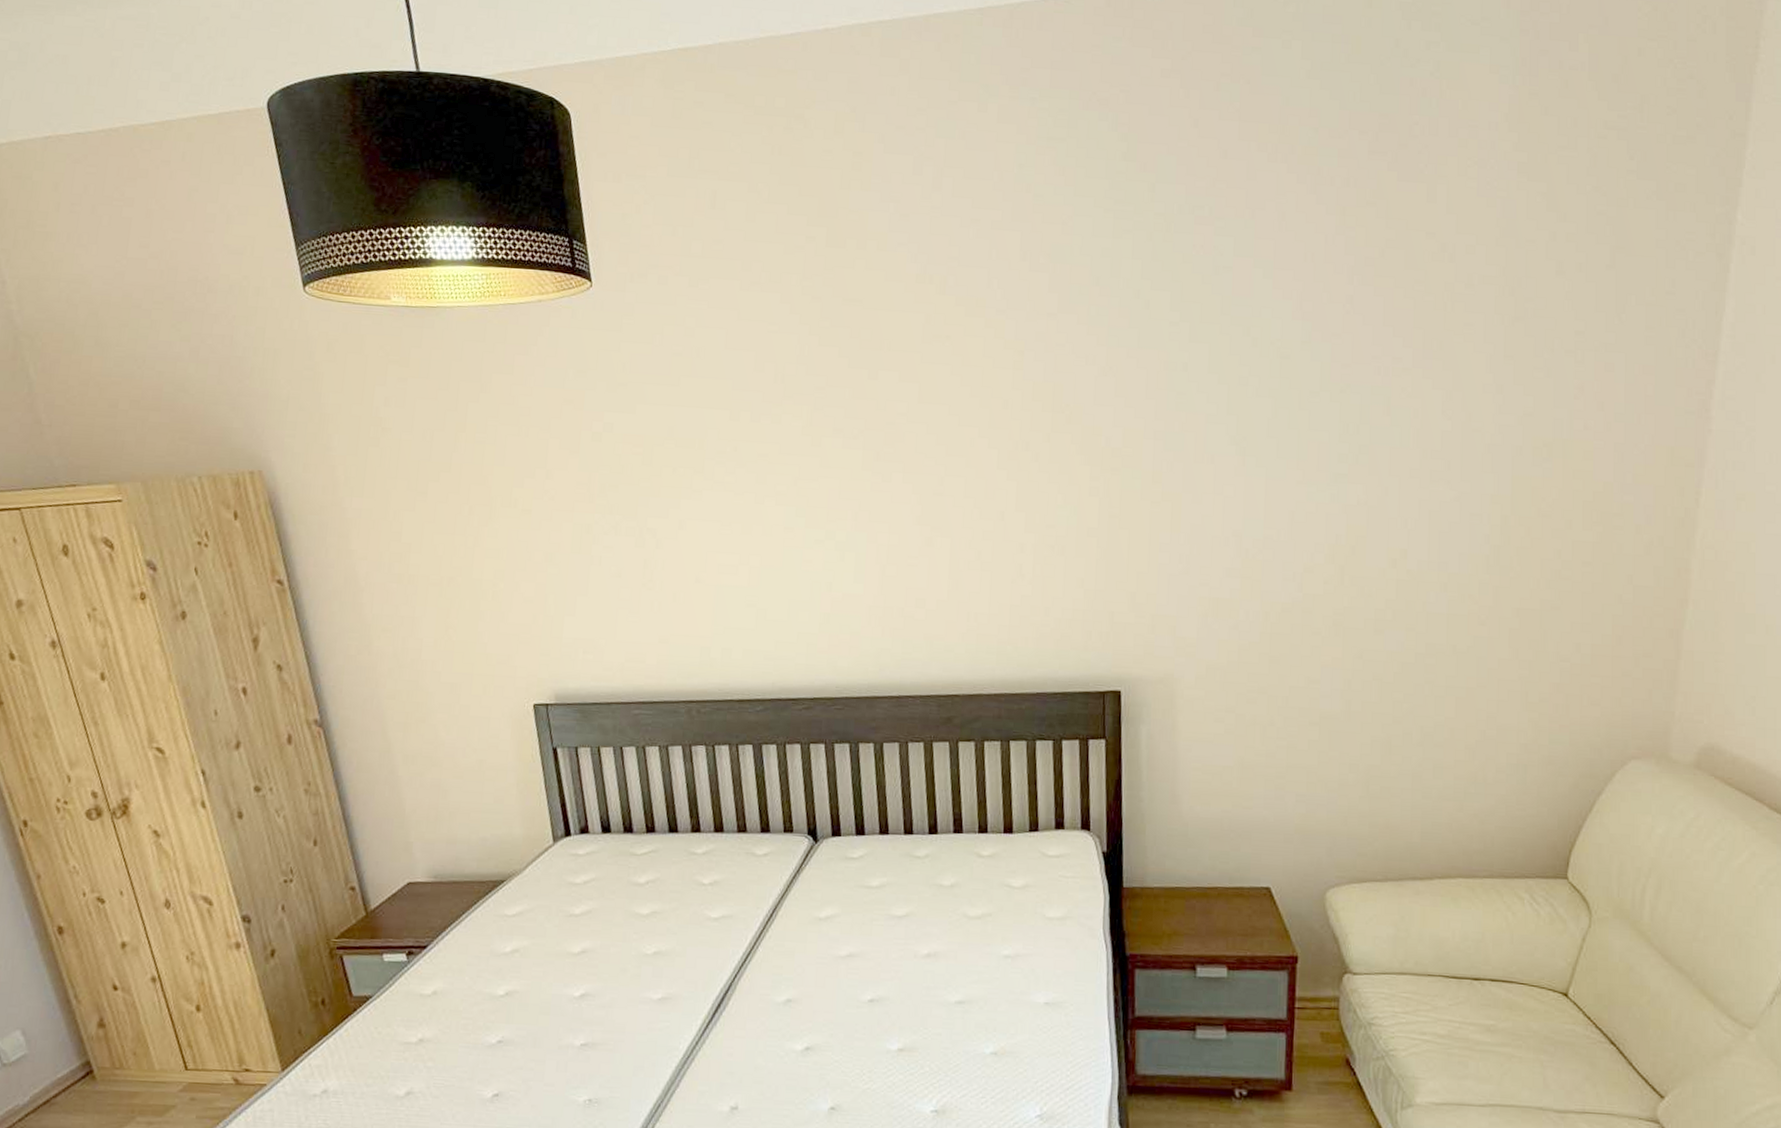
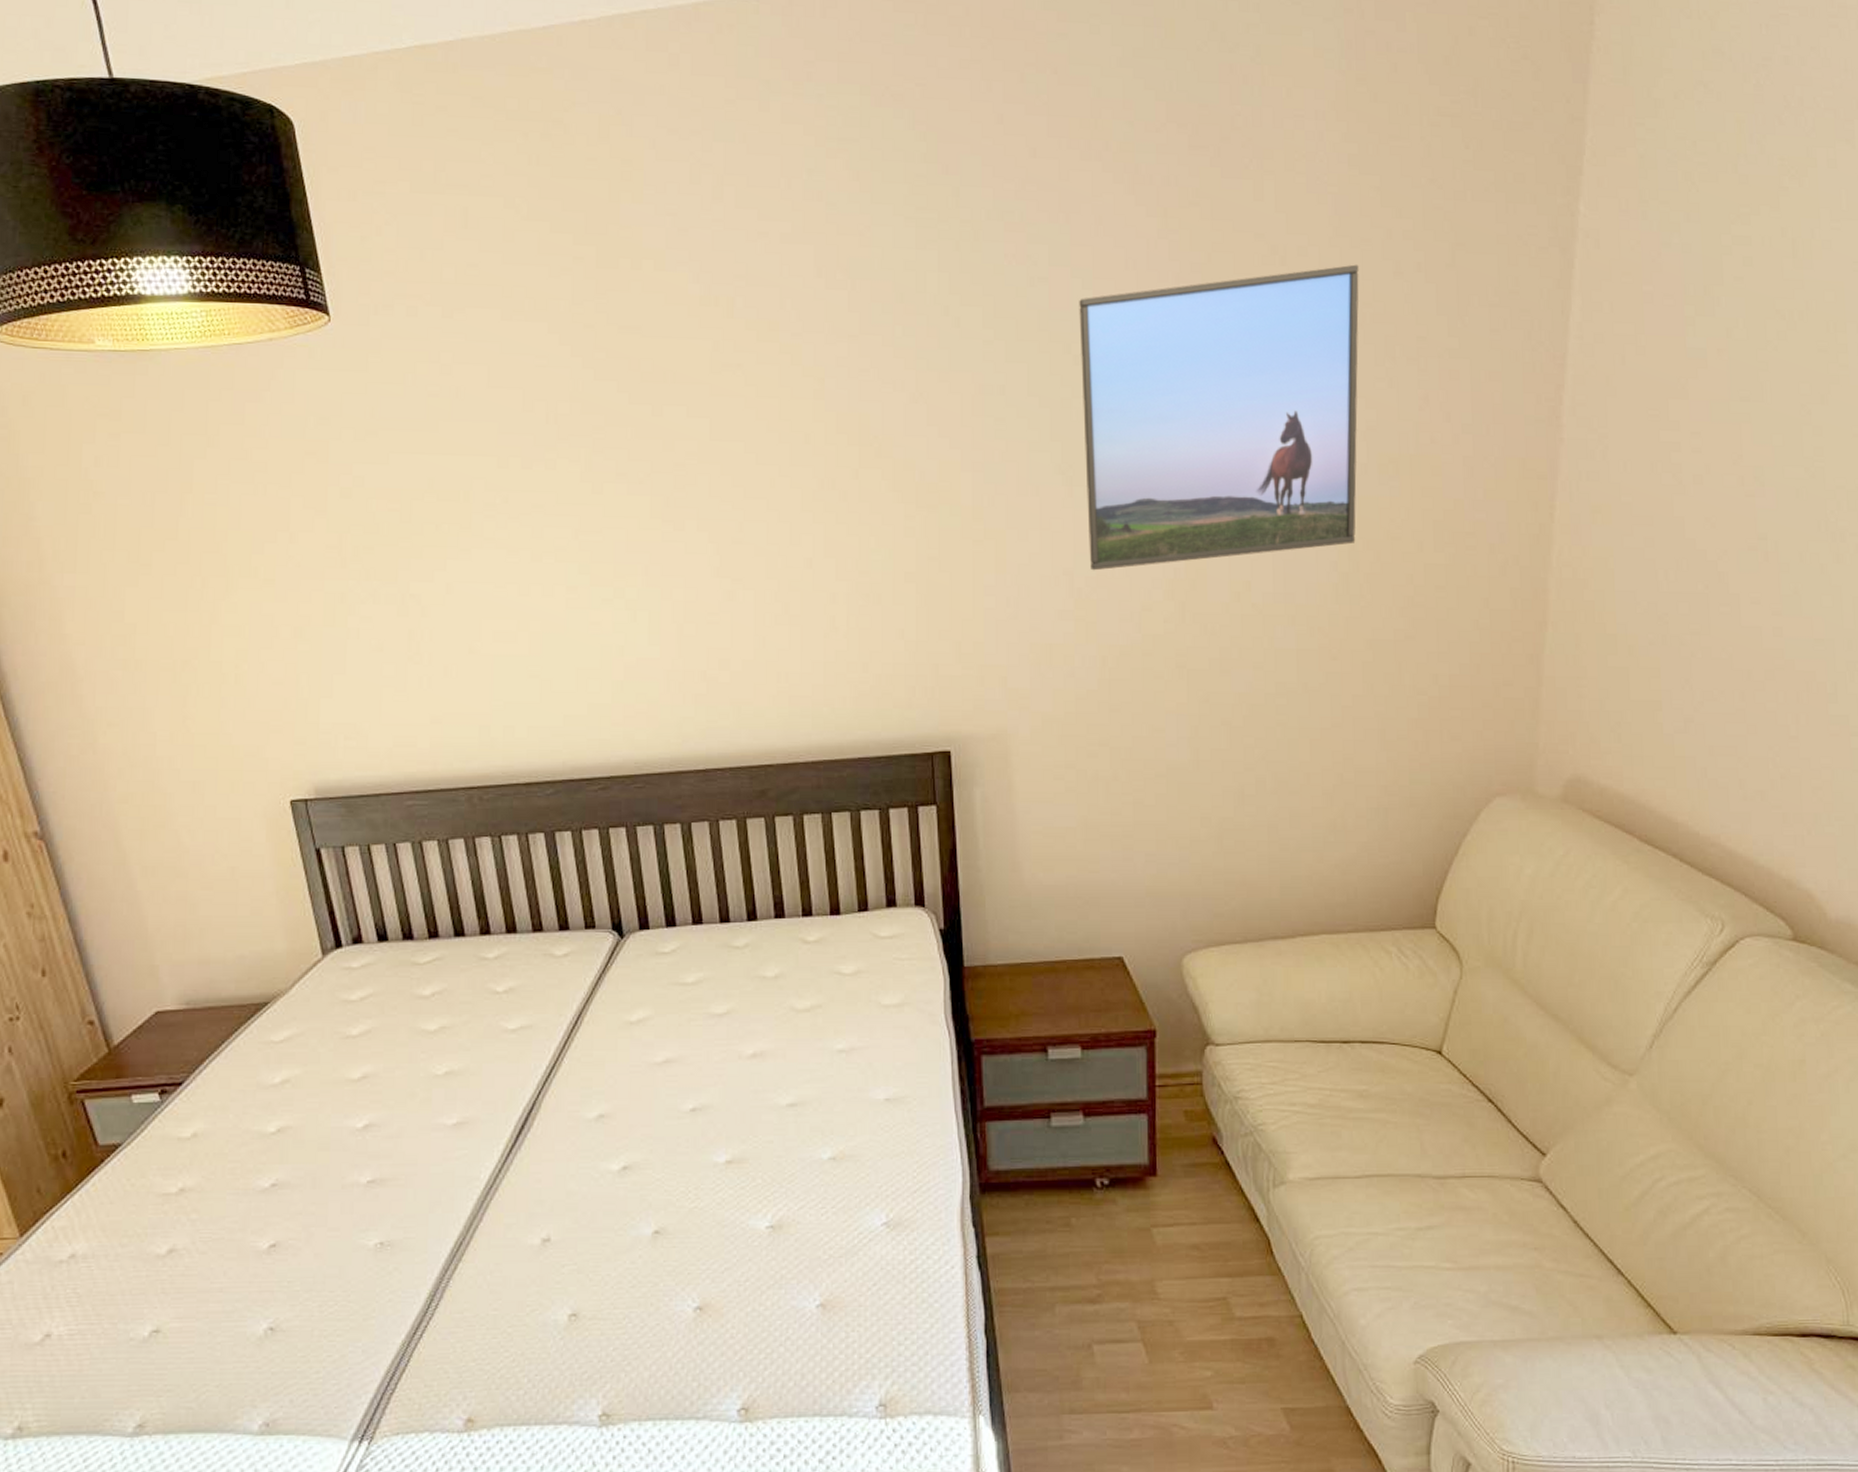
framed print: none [1257,263,1523,534] -> present [1079,264,1359,571]

